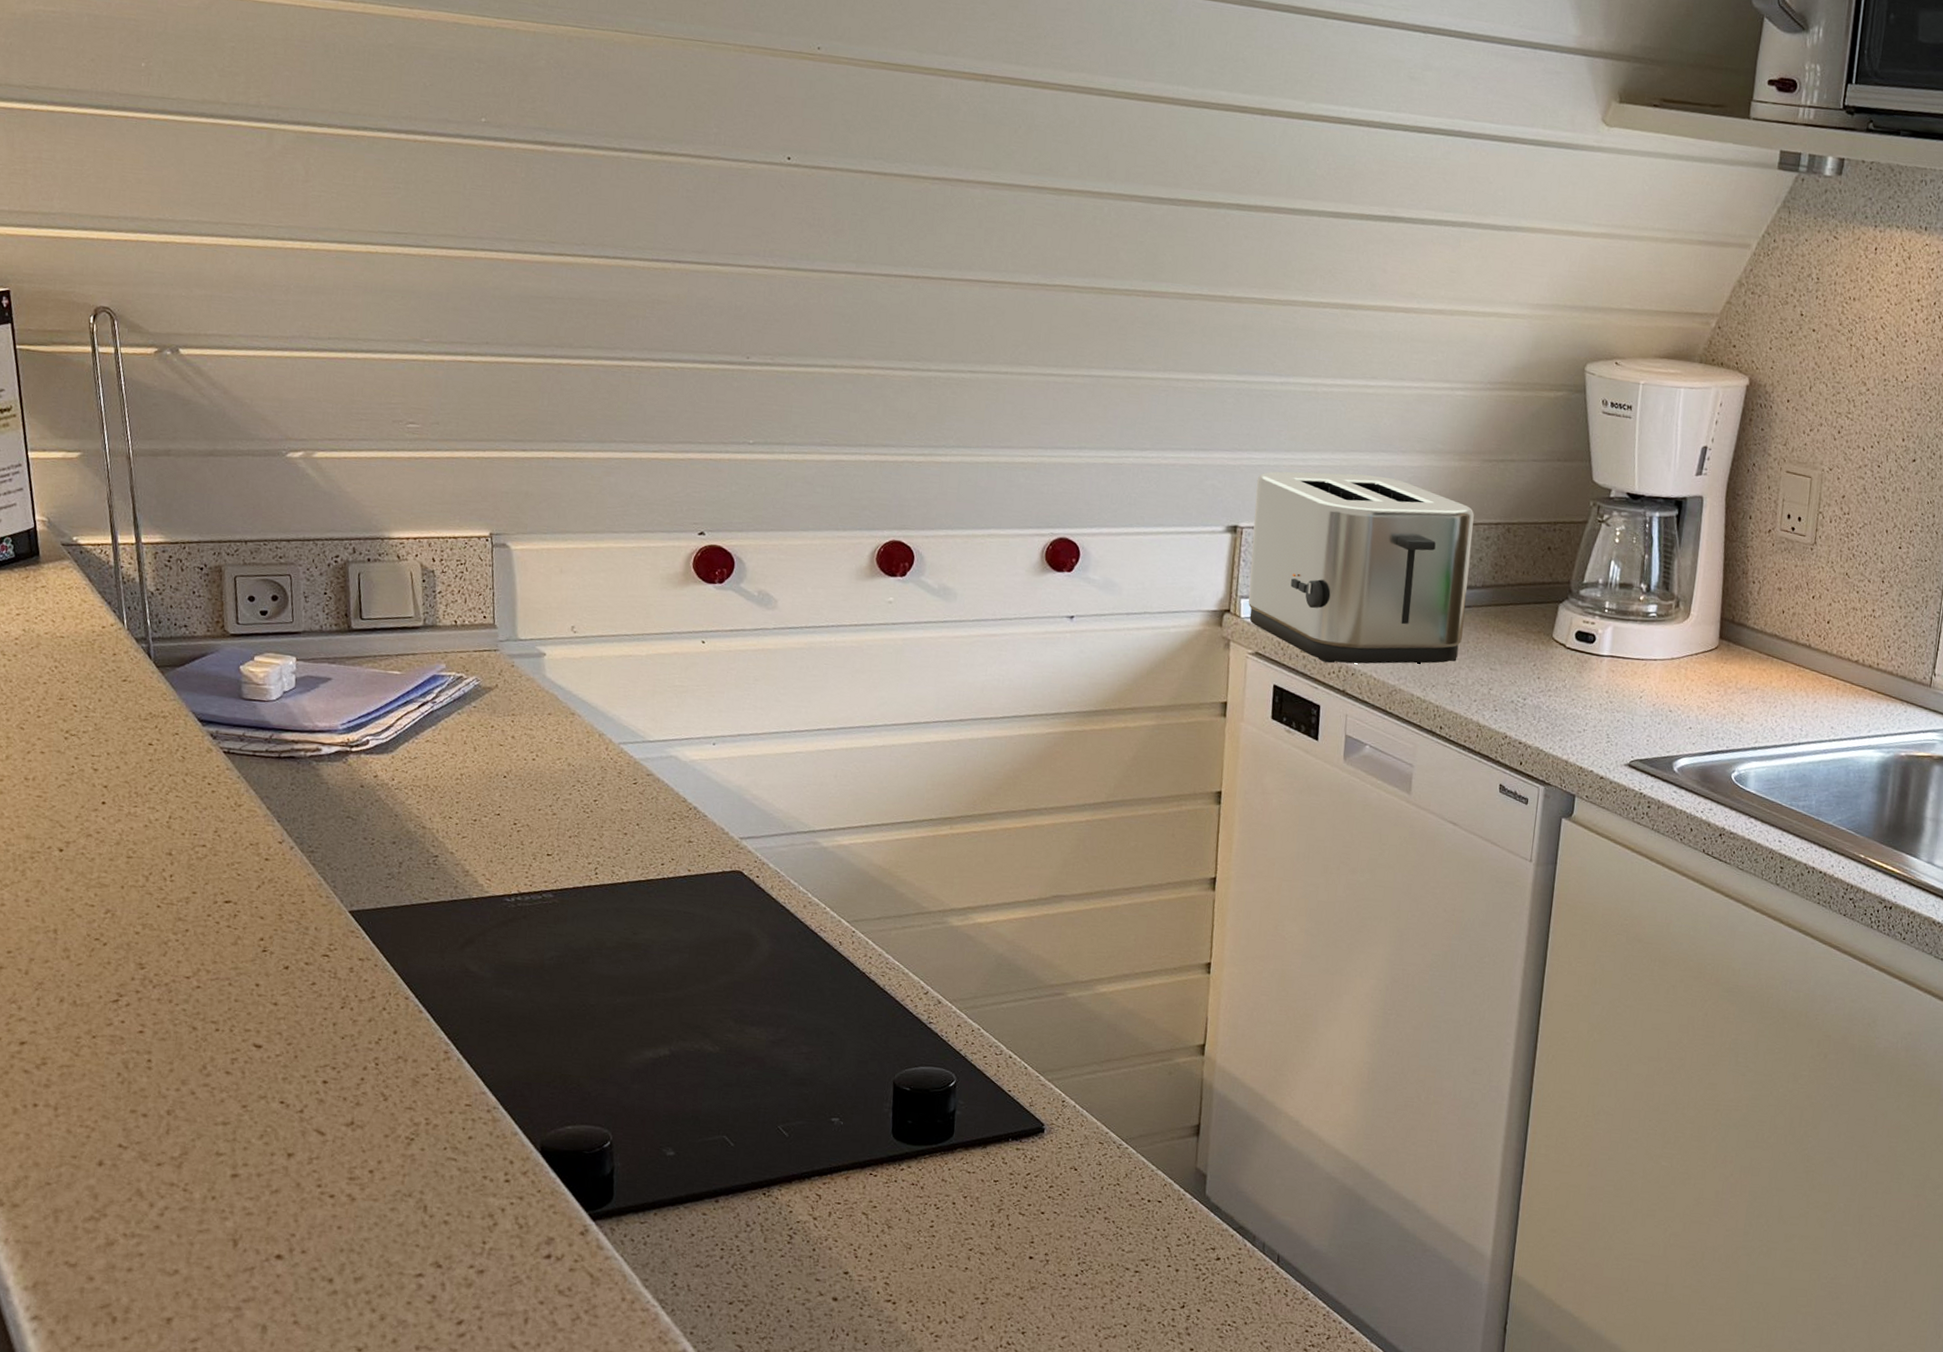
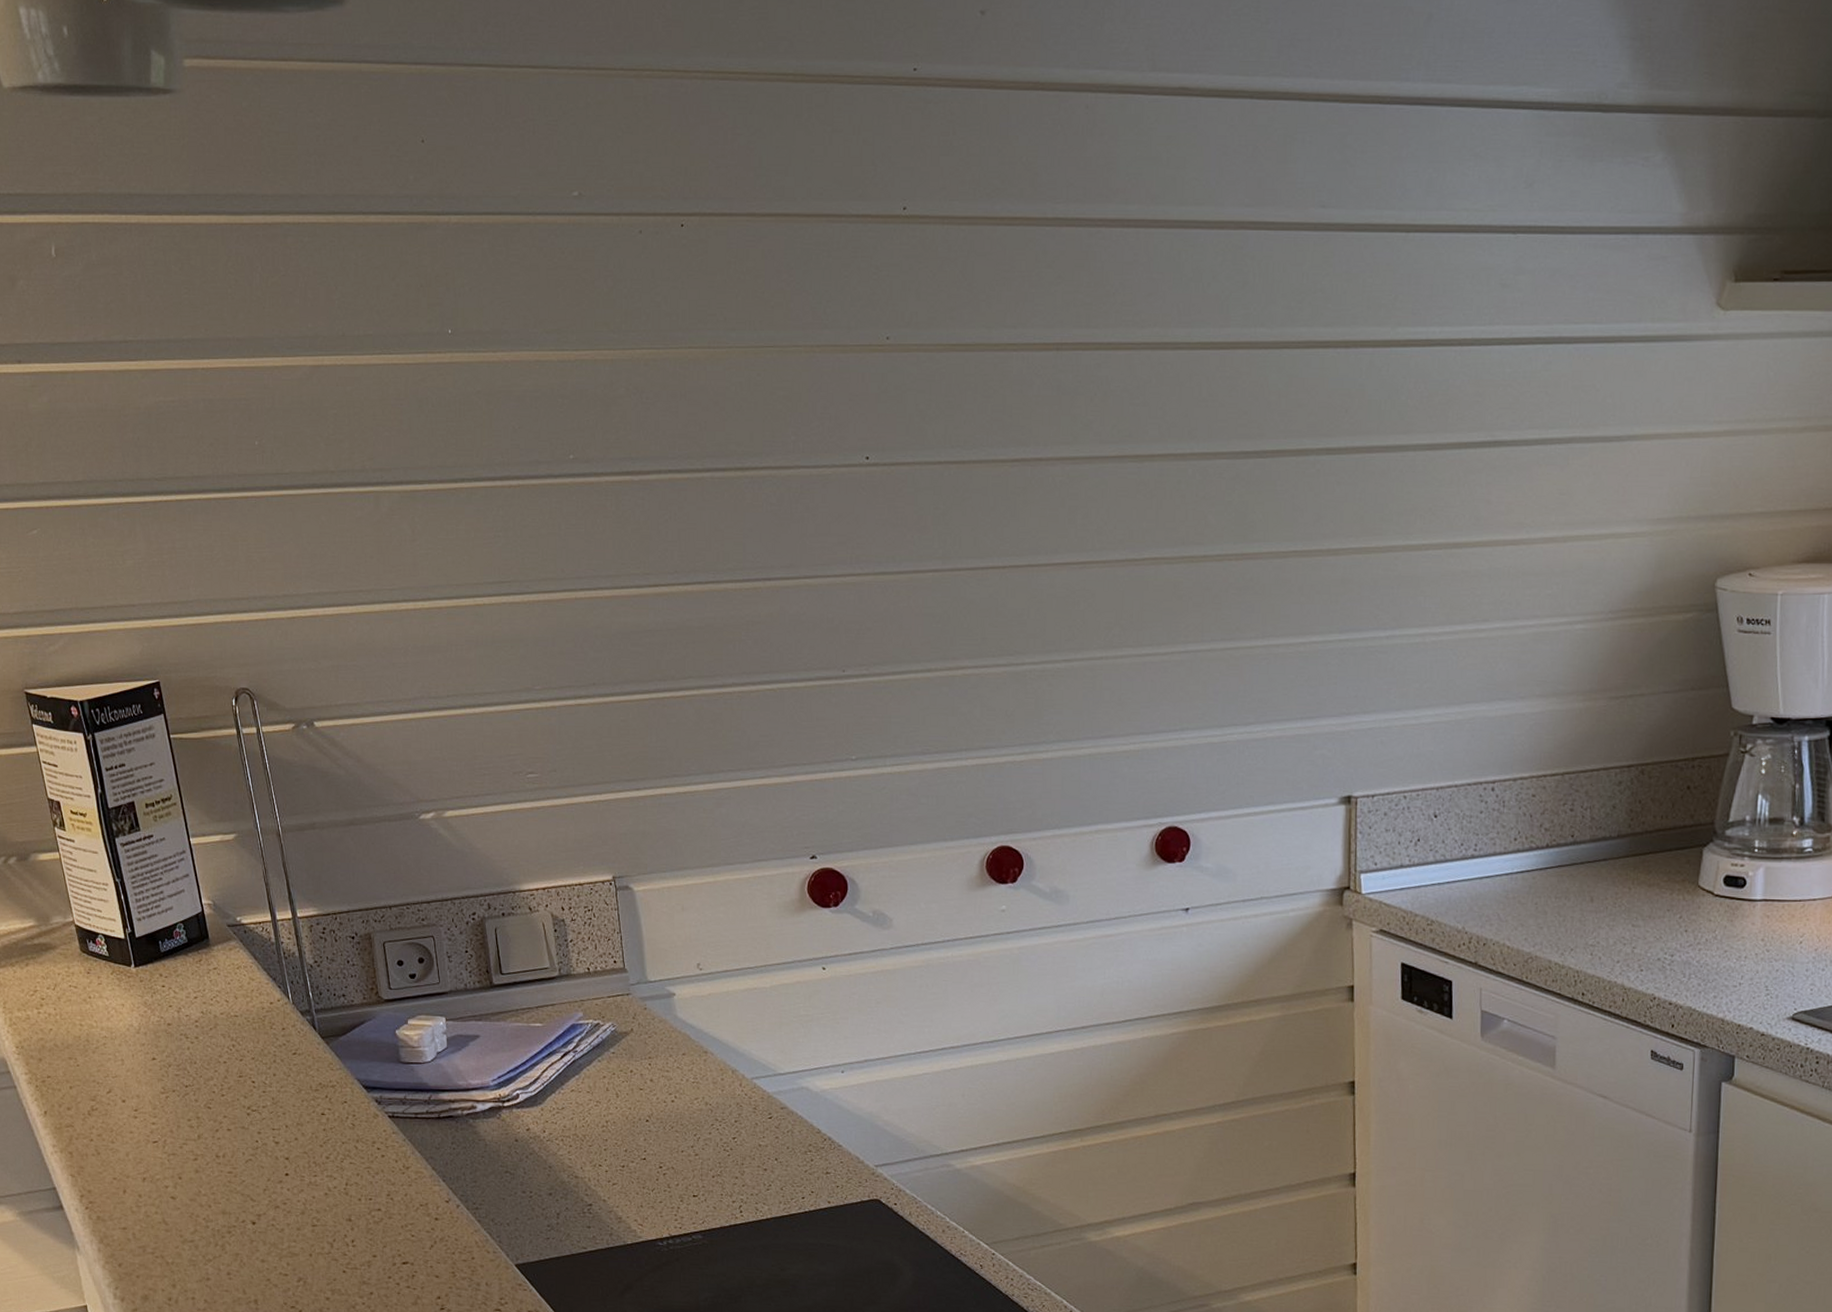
toaster: present [1248,471,1474,664] -> none [1368,726,1604,935]

